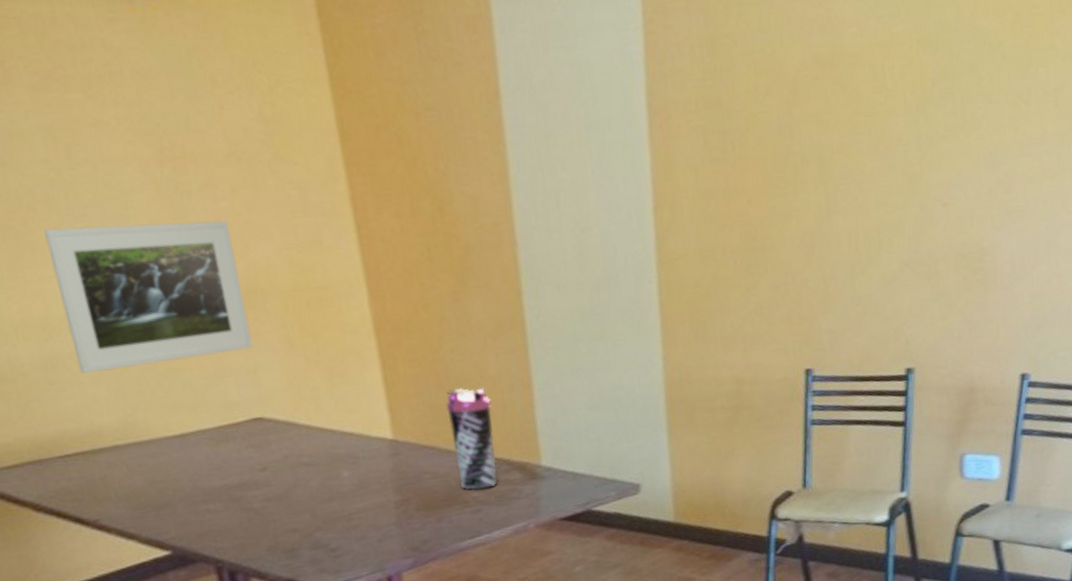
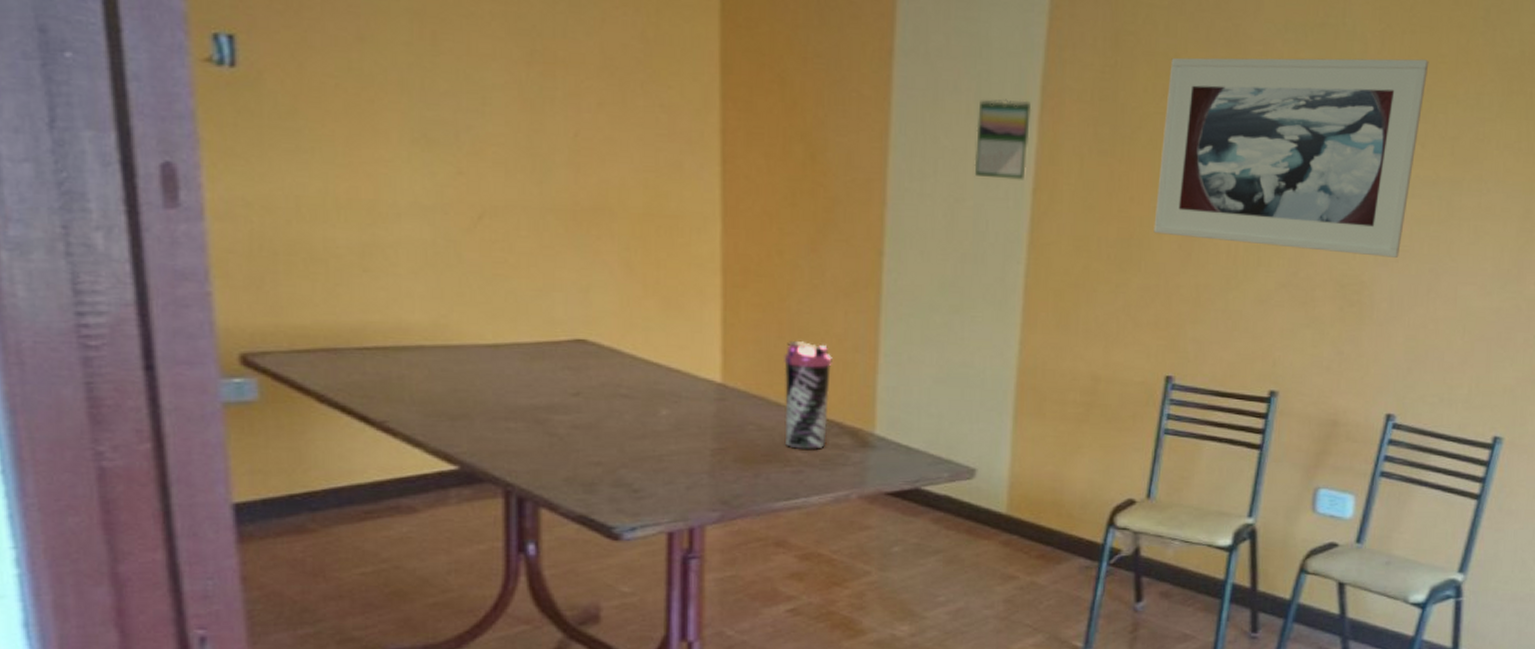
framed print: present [44,221,253,374] -> none [391,112,590,268]
calendar: none [589,120,645,203] -> present [974,99,1032,180]
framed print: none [769,14,1024,233] -> present [1153,57,1429,258]

